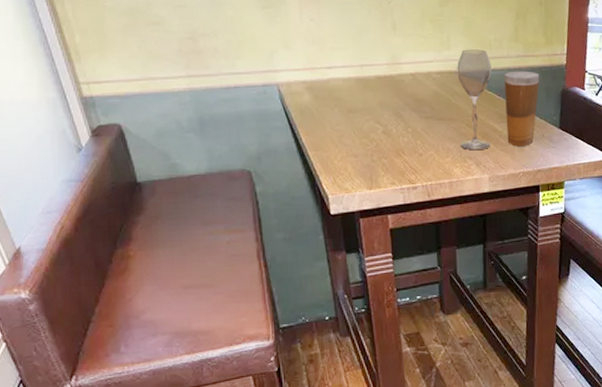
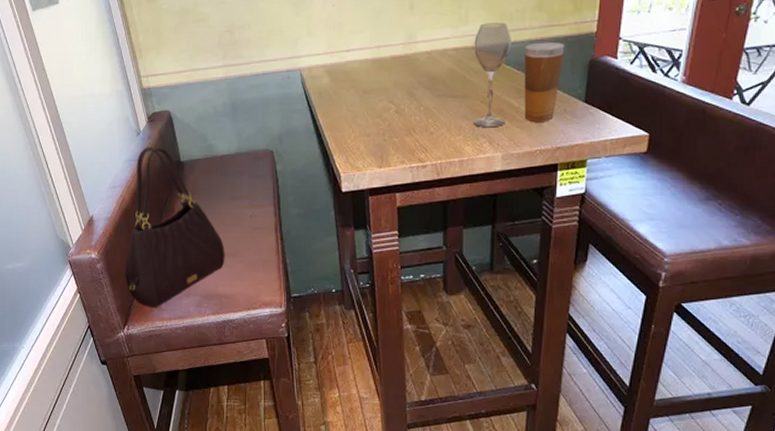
handbag: none [69,165,199,353] -> present [125,147,225,308]

